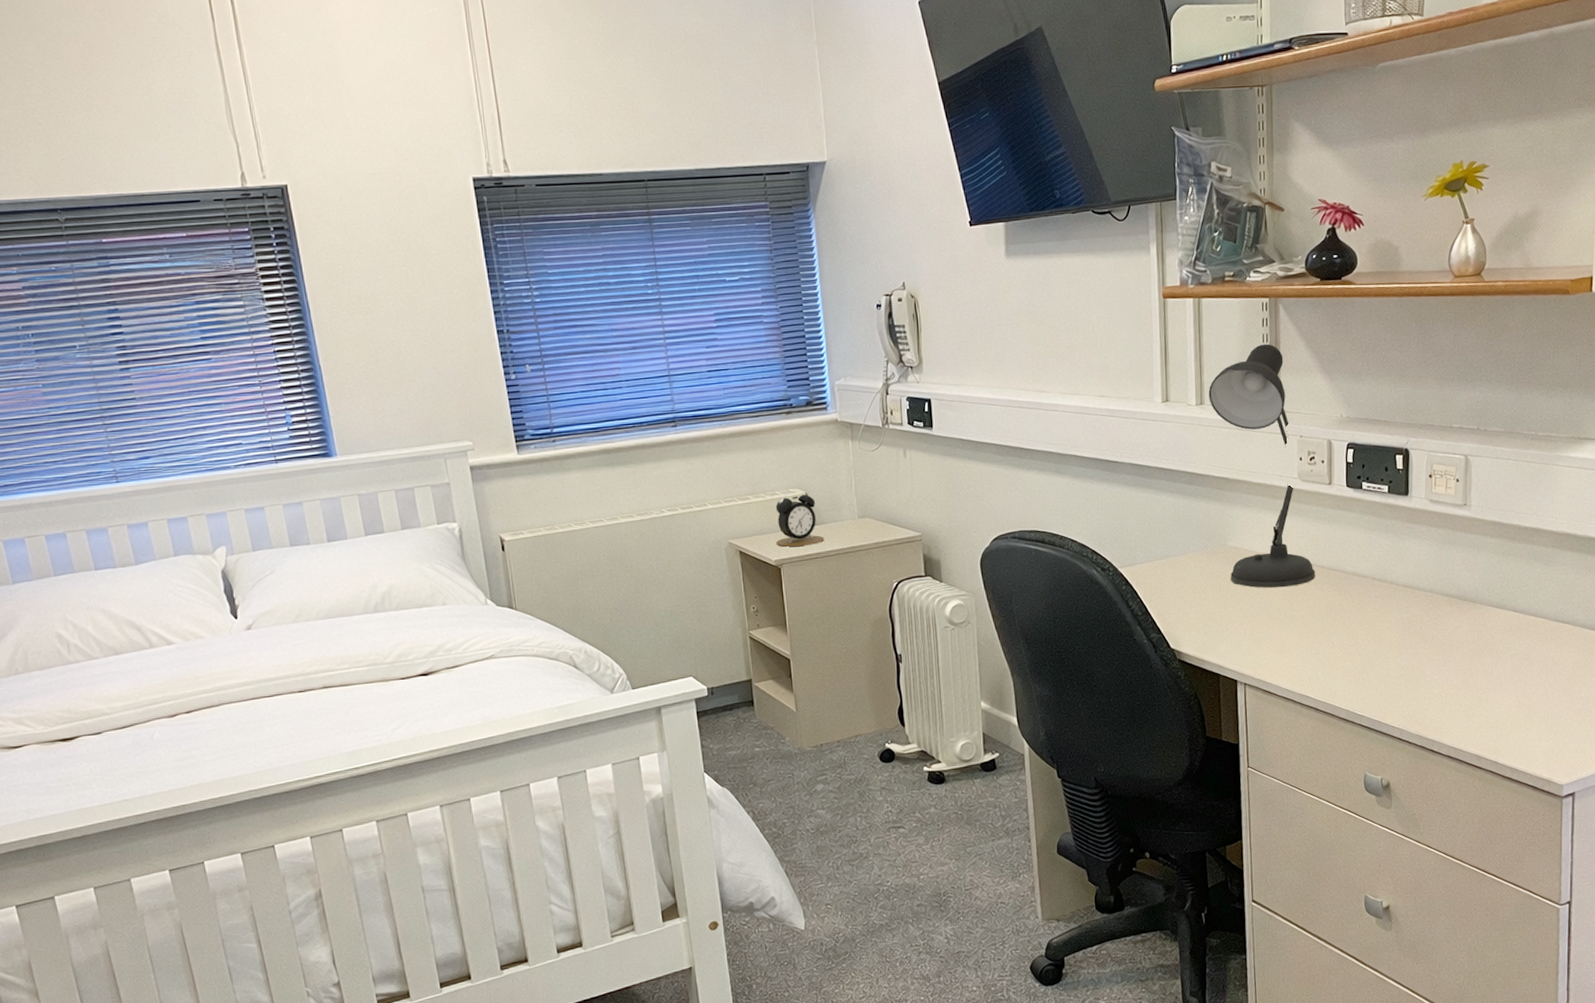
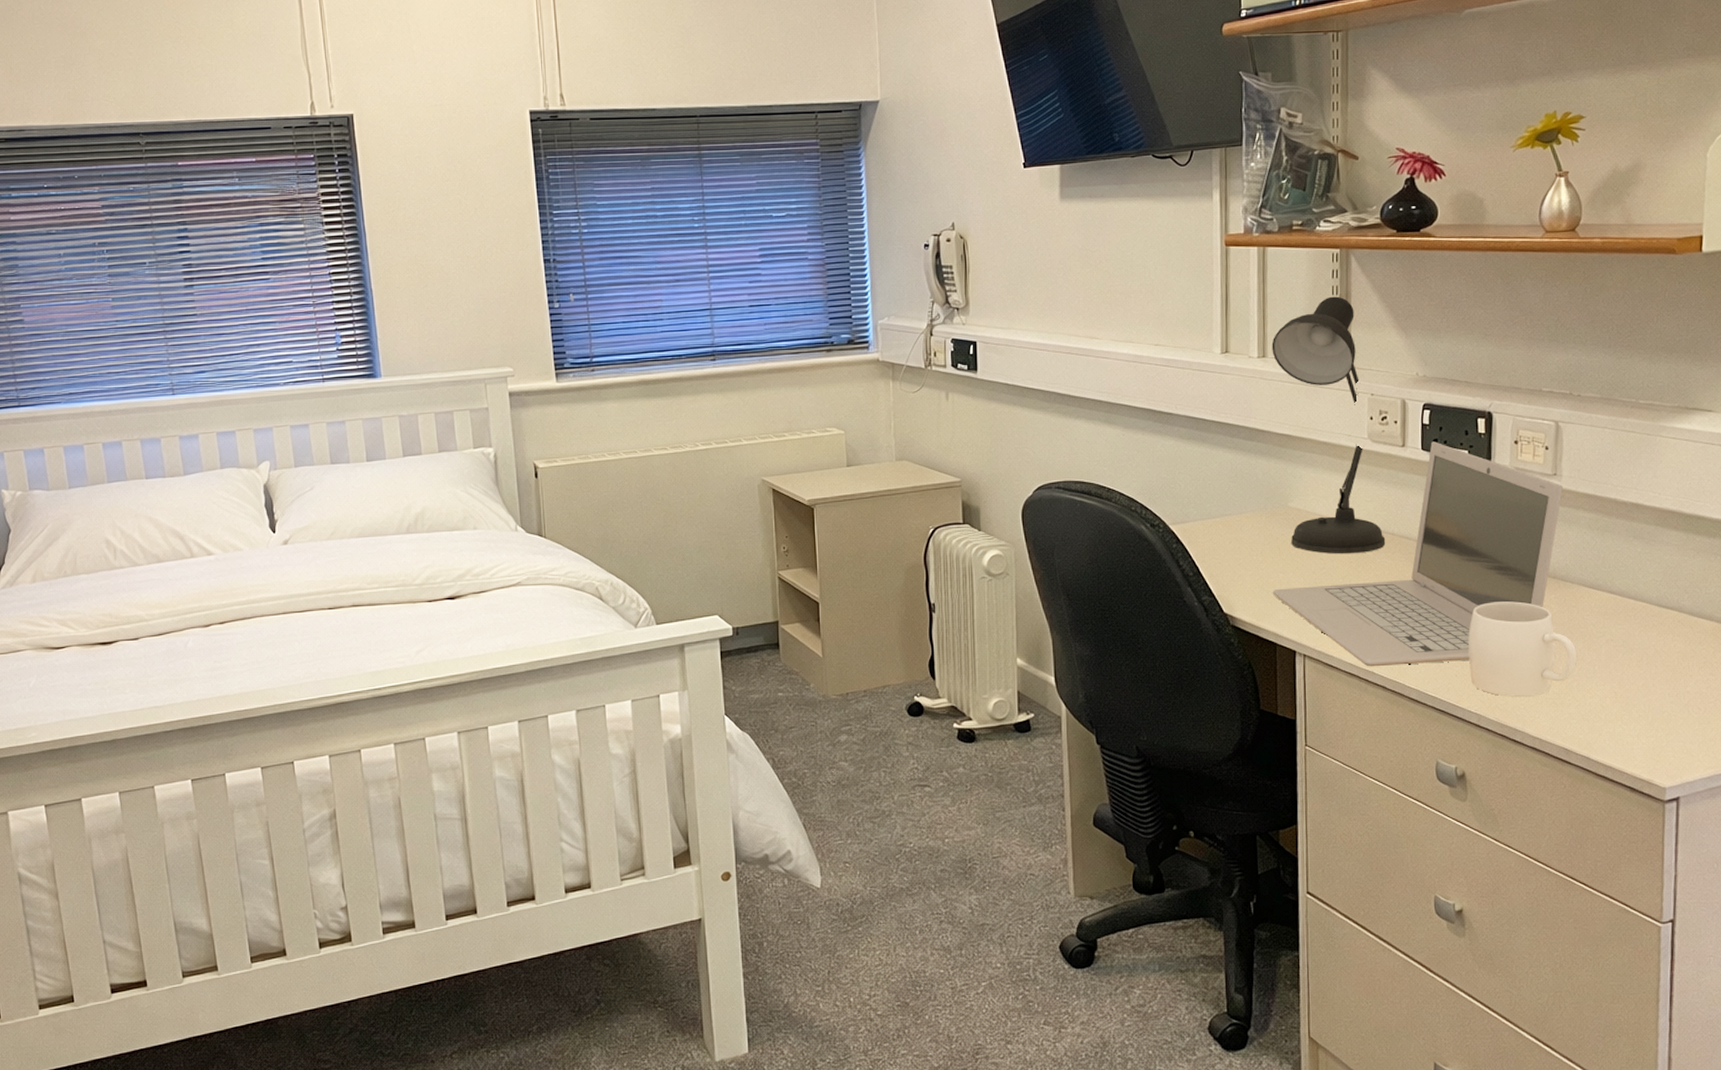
alarm clock: present [775,490,824,547] -> none [810,430,860,488]
laptop: none [1214,478,1472,691] -> present [1272,441,1563,667]
mug: none [1390,623,1486,712] -> present [1467,601,1578,698]

